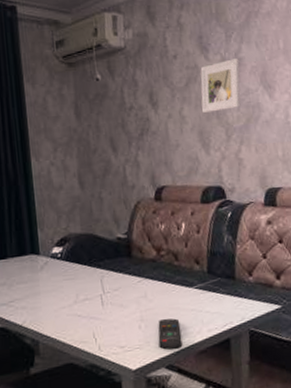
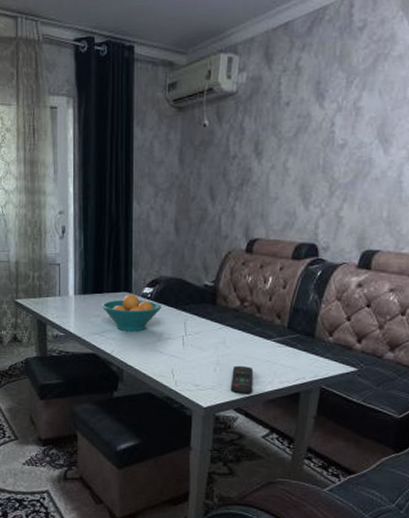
fruit bowl: none [6,256,75,298] -> present [101,294,162,332]
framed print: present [200,57,241,114] -> none [307,106,357,167]

